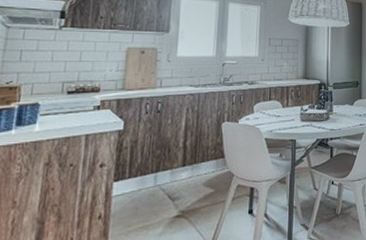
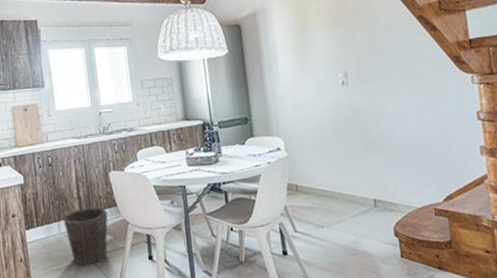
waste bin: none [161,158,214,222] -> present [63,207,108,266]

